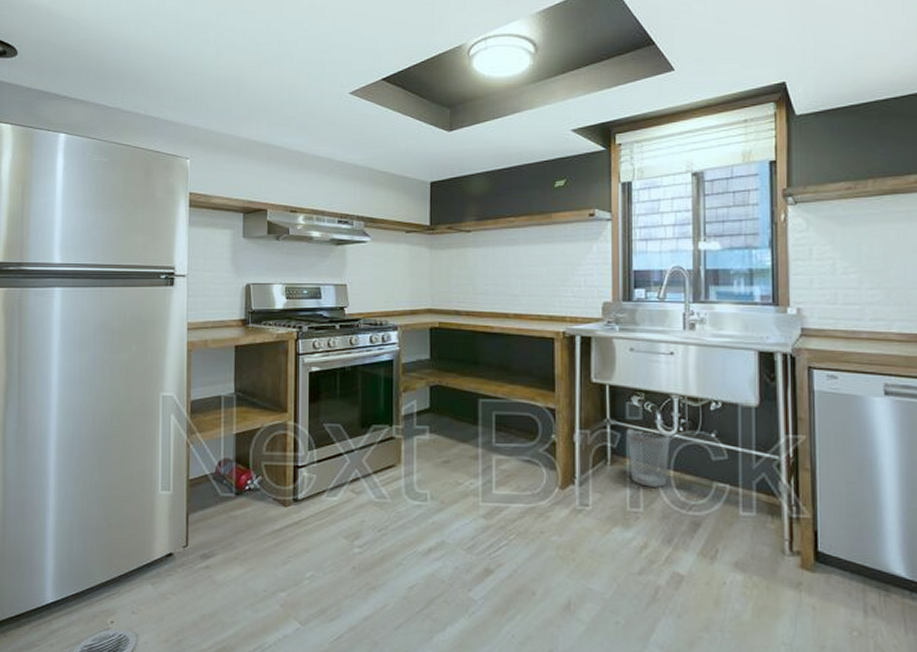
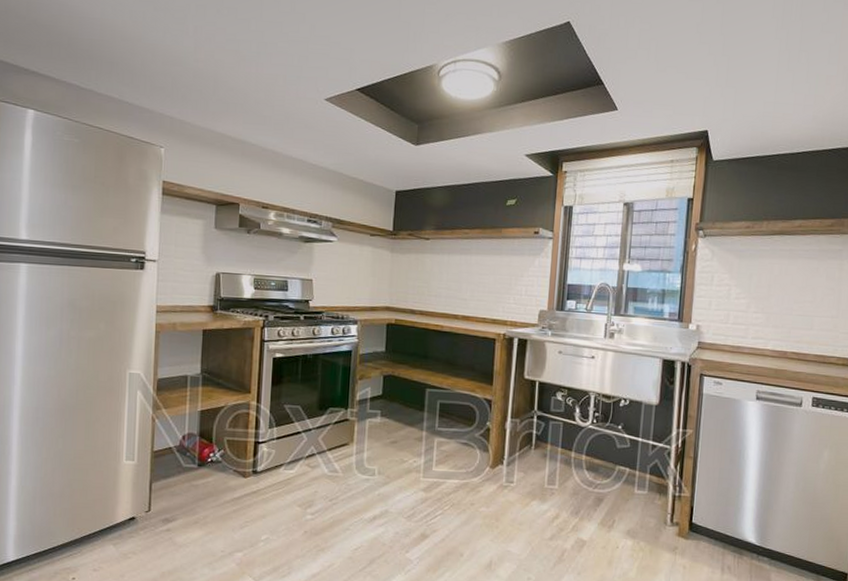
wastebasket: present [626,427,670,487] -> none [550,418,585,469]

